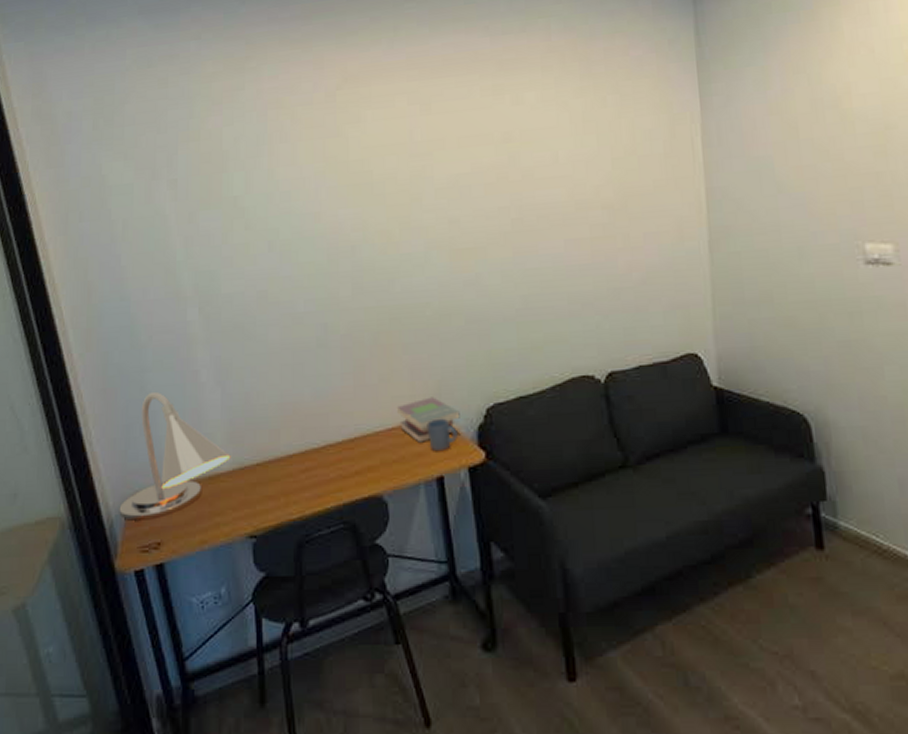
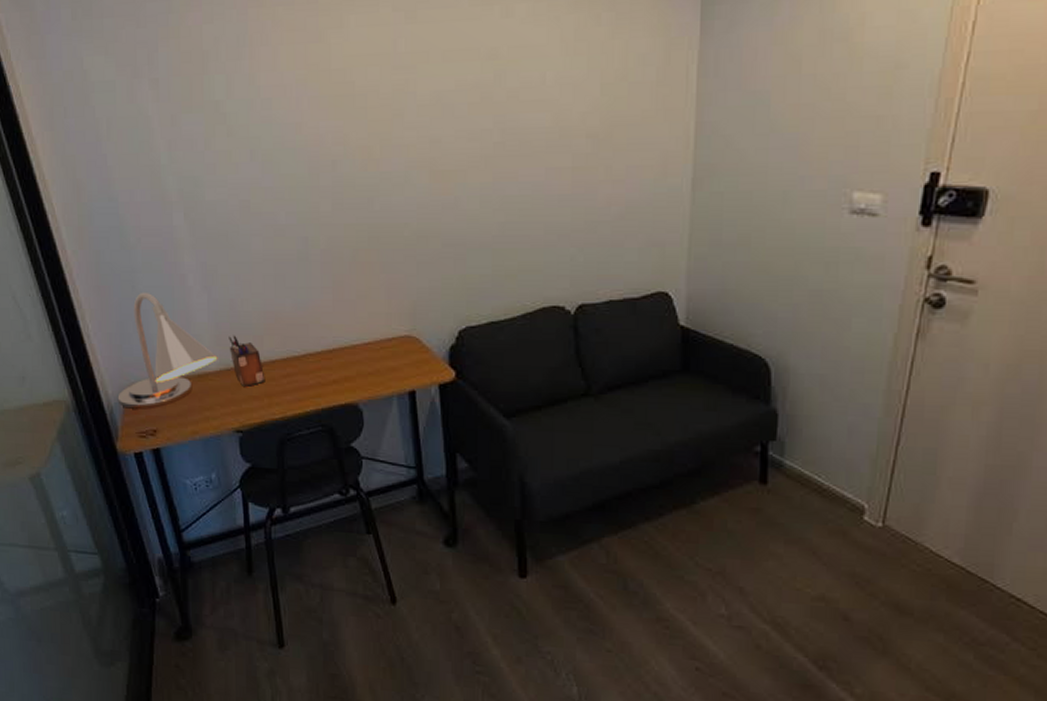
desk organizer: none [243,430,282,487] -> present [229,335,265,388]
books: present [396,397,460,443] -> none [372,316,433,358]
mug: present [426,418,458,452] -> none [401,336,430,368]

